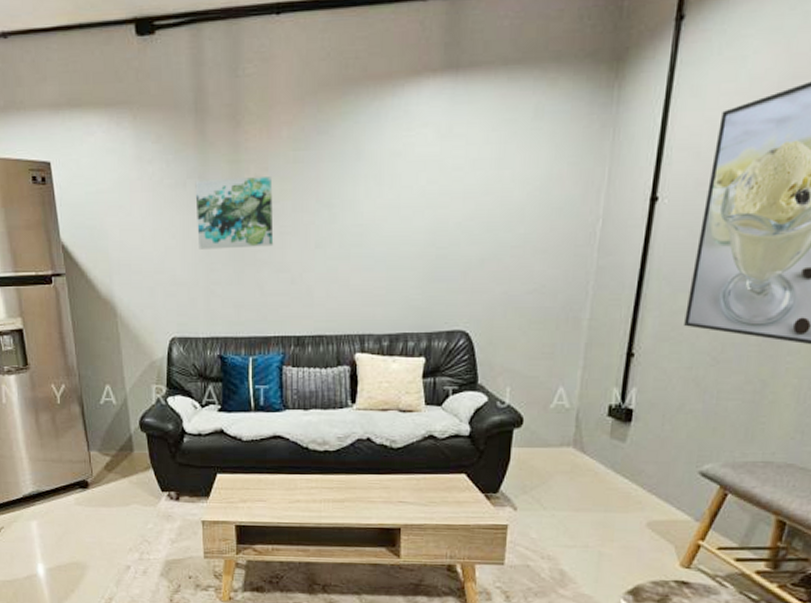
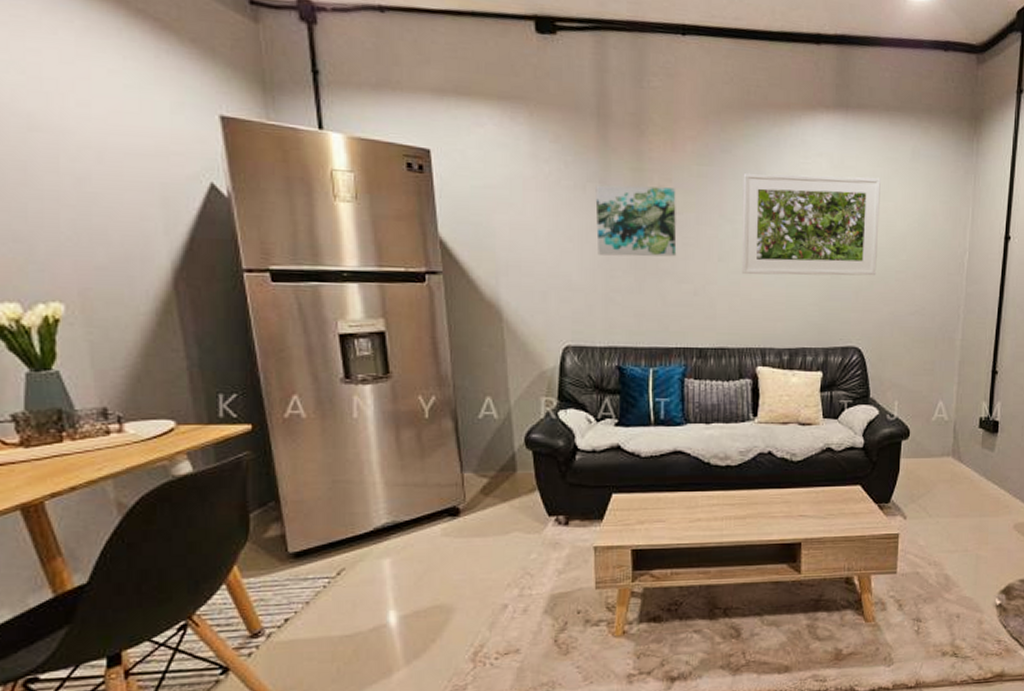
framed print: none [339,143,496,260] -> present [741,172,881,276]

